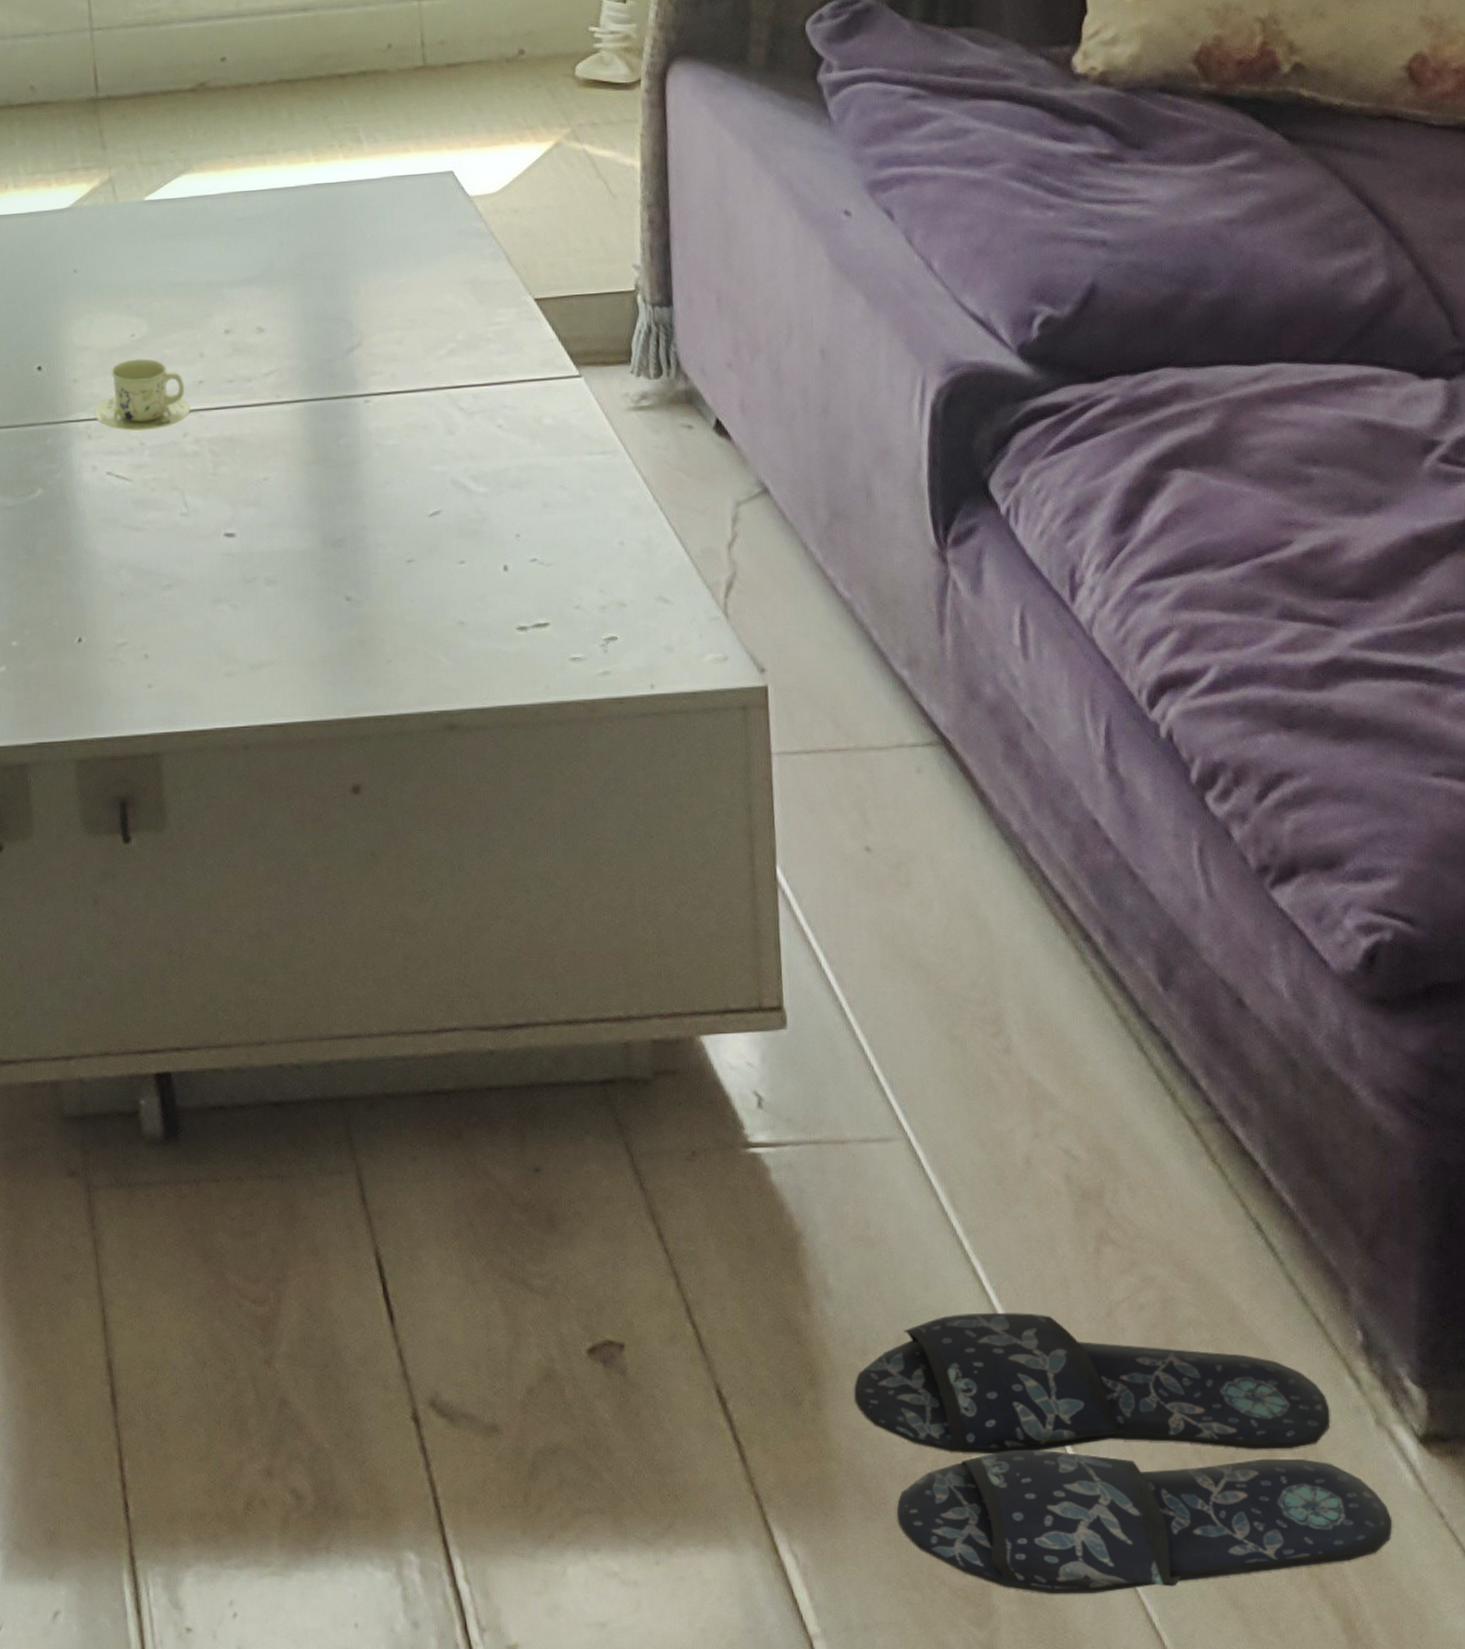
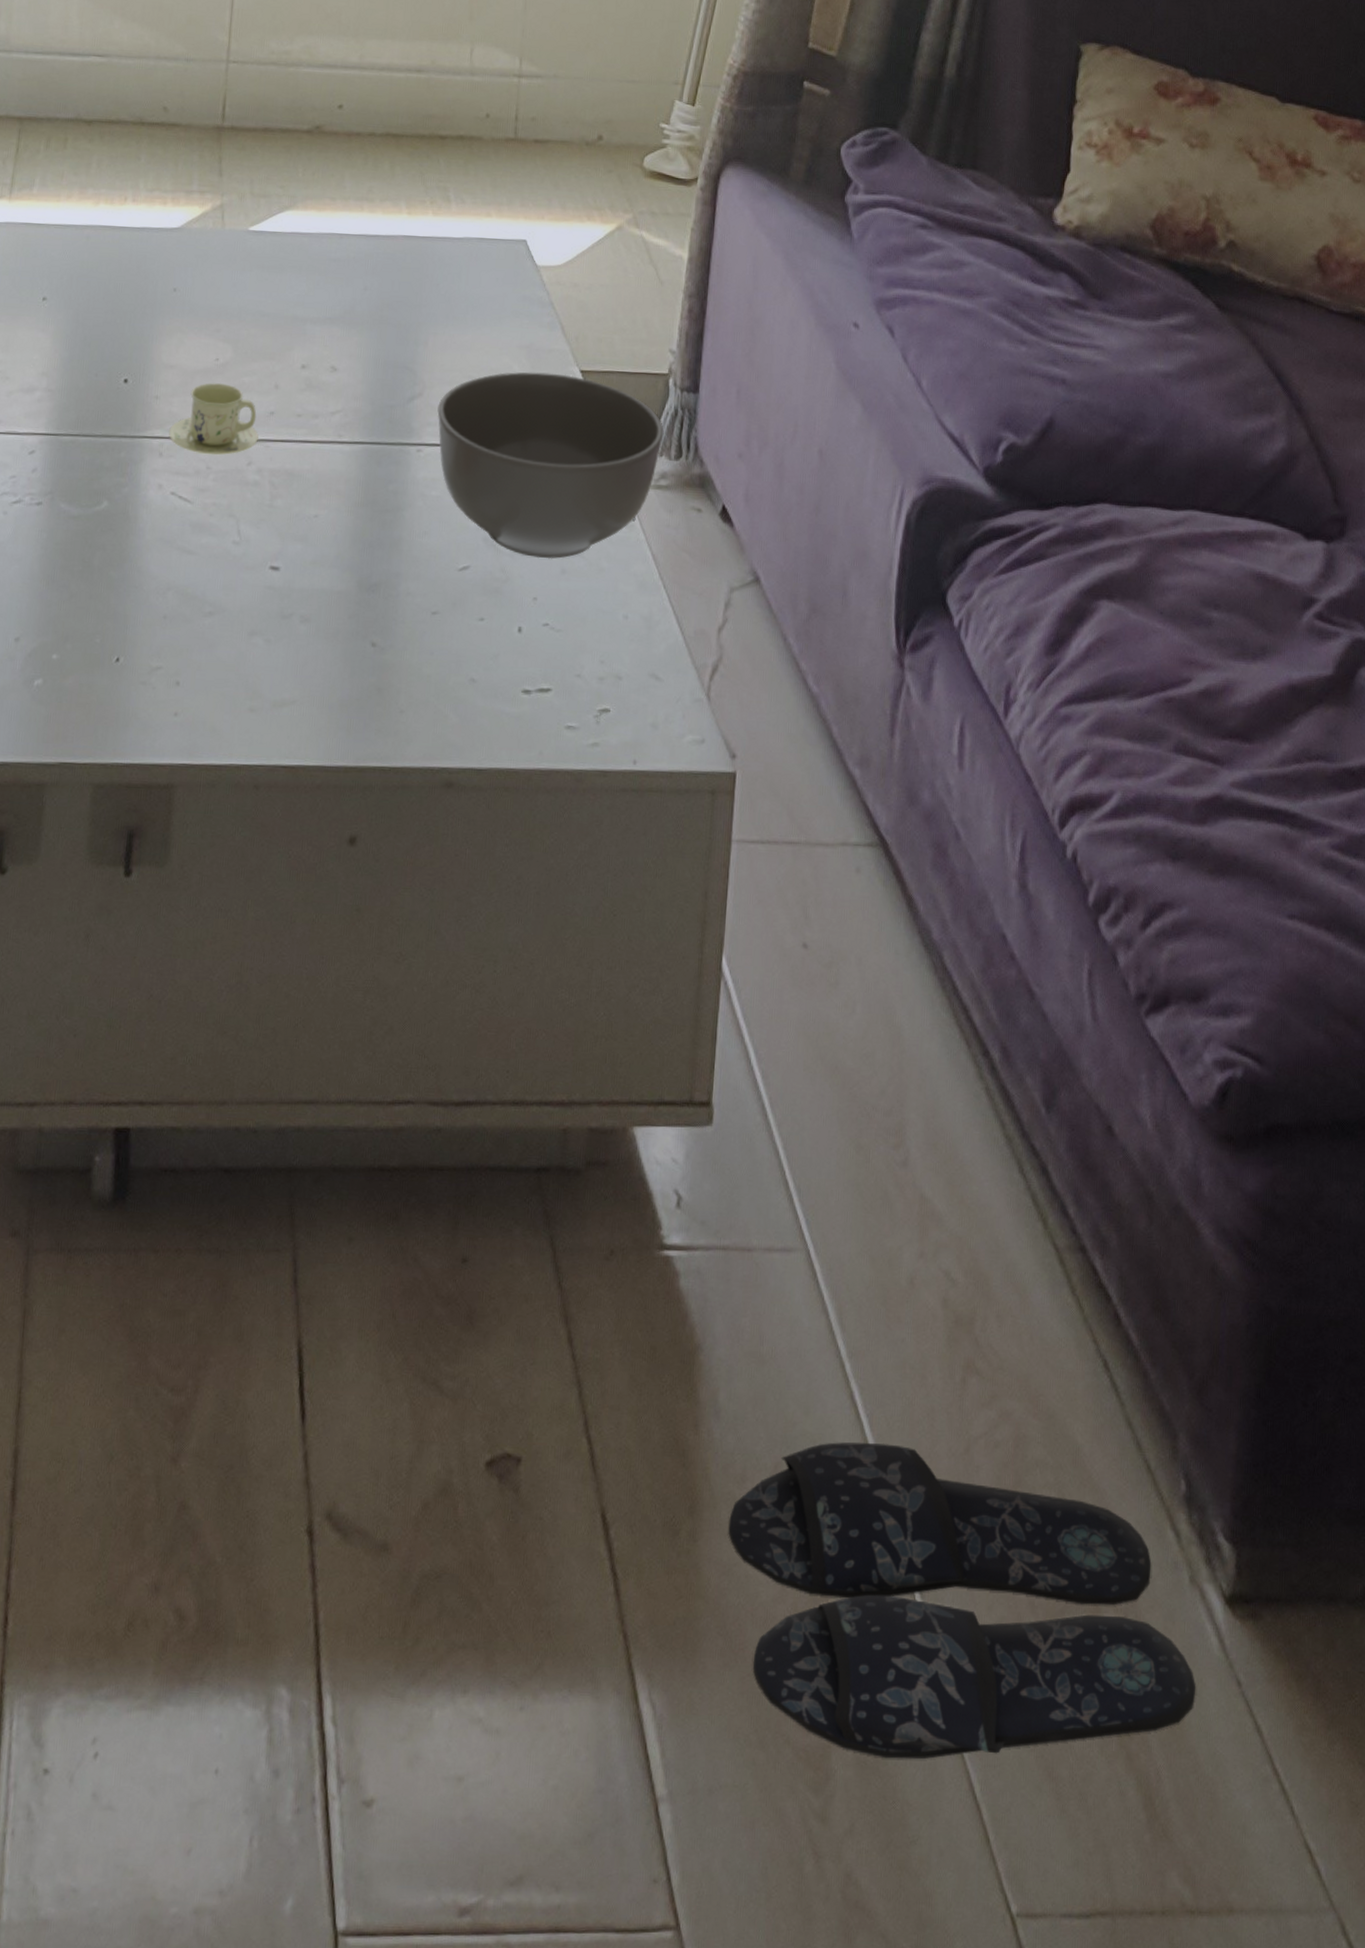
bowl: none [380,304,639,495] -> present [437,372,664,559]

